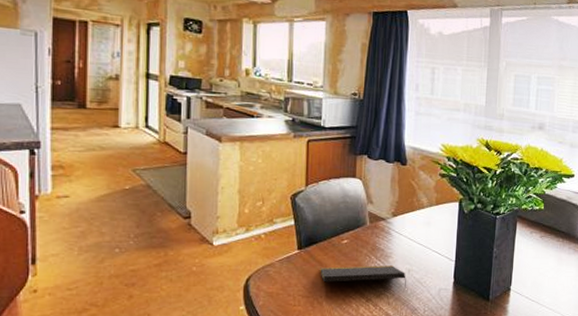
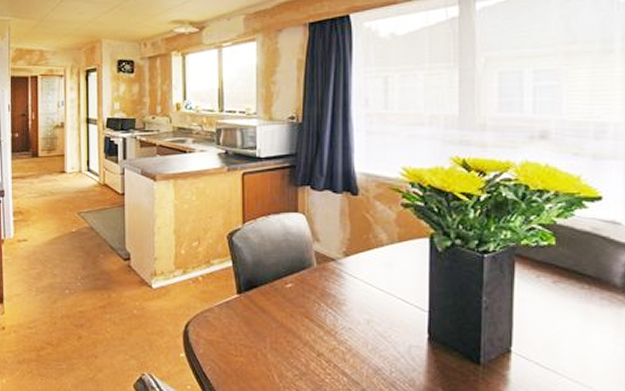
notepad: present [320,265,406,287] -> none [262,314,365,342]

